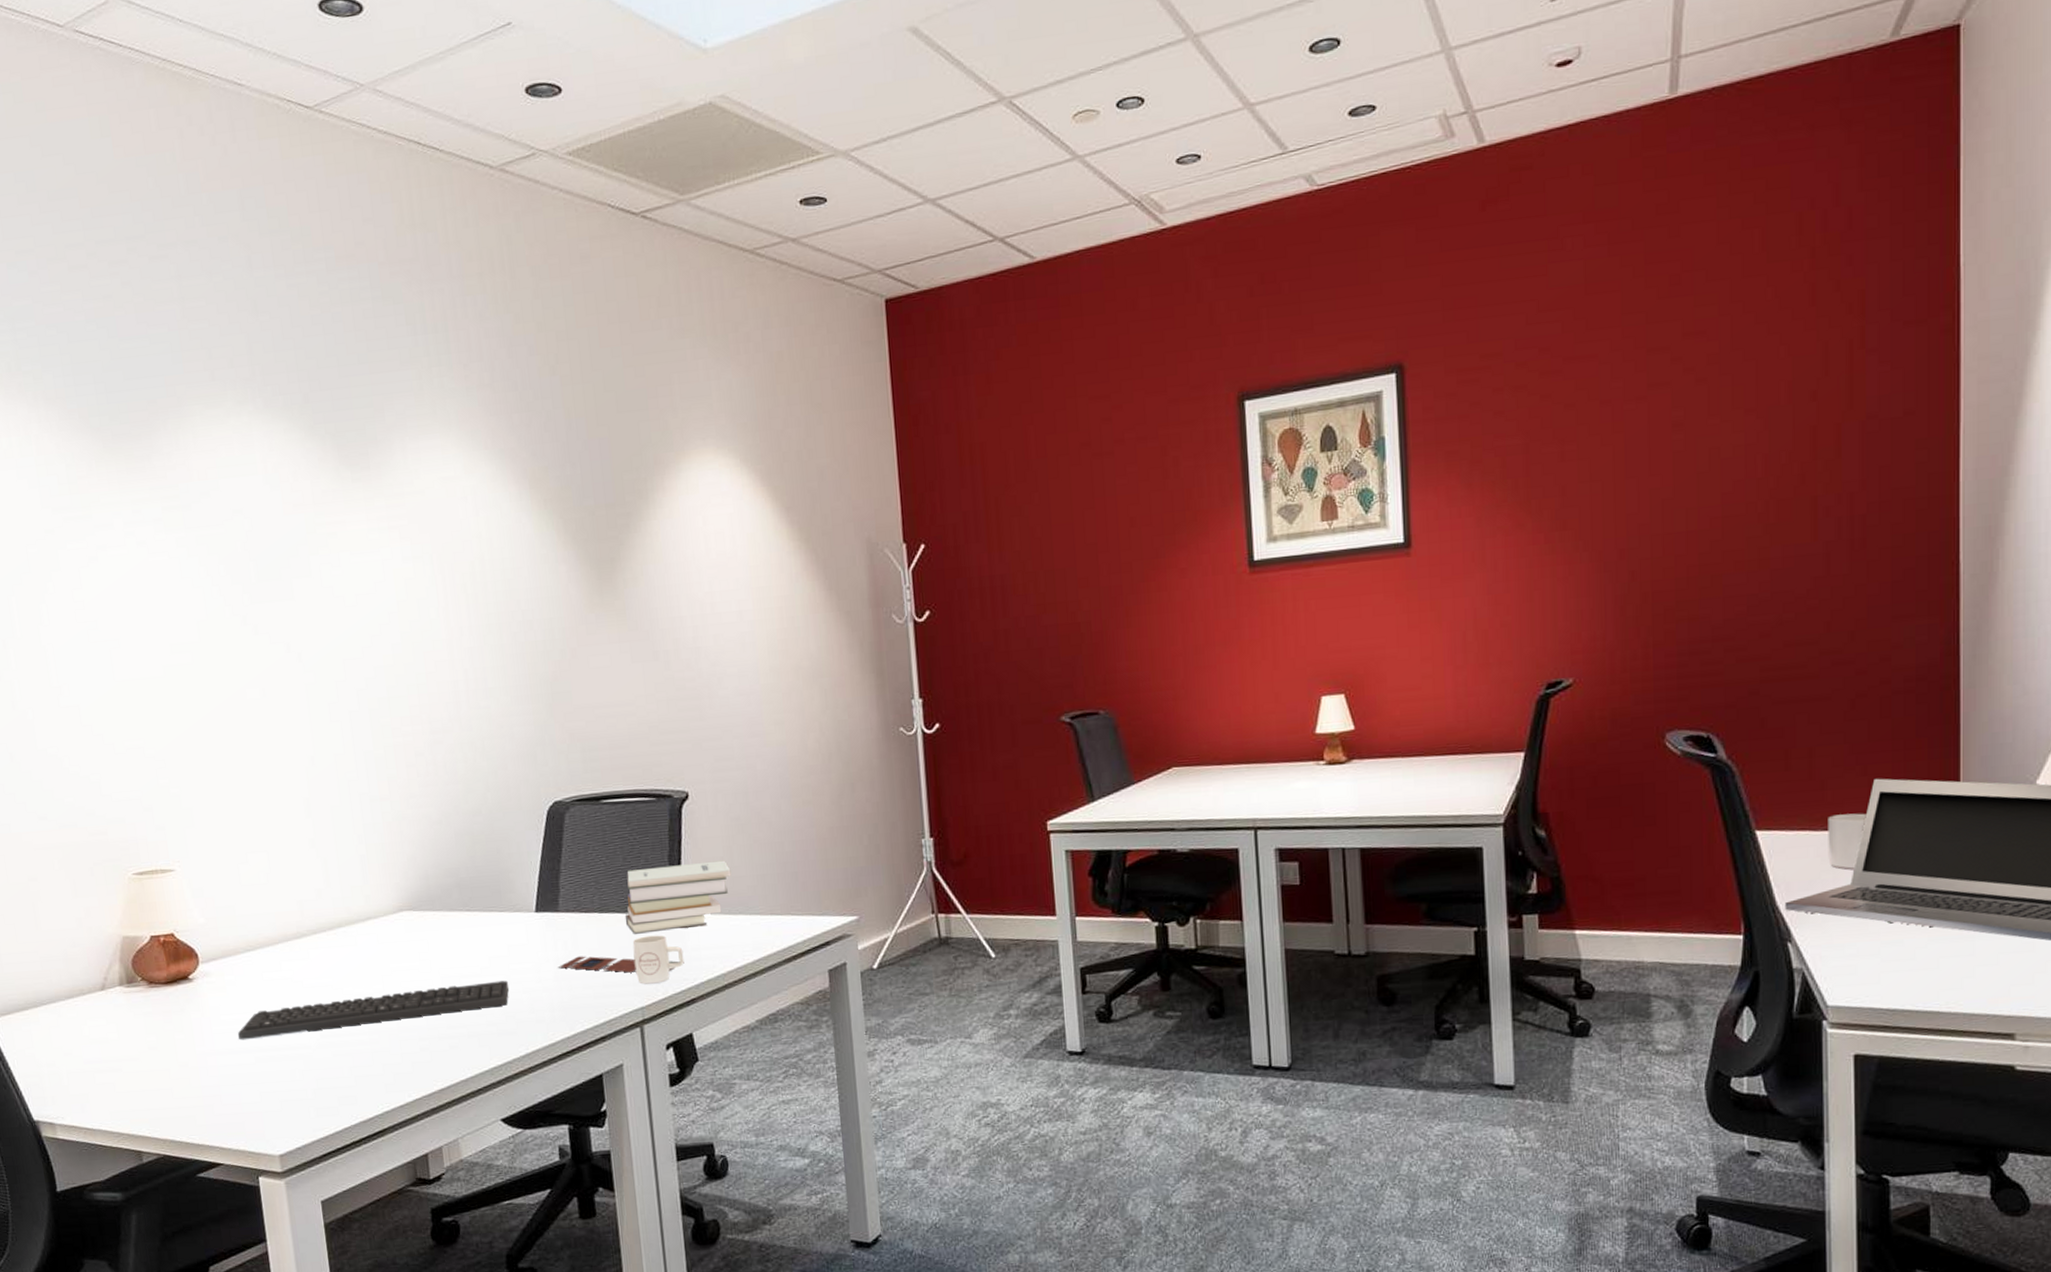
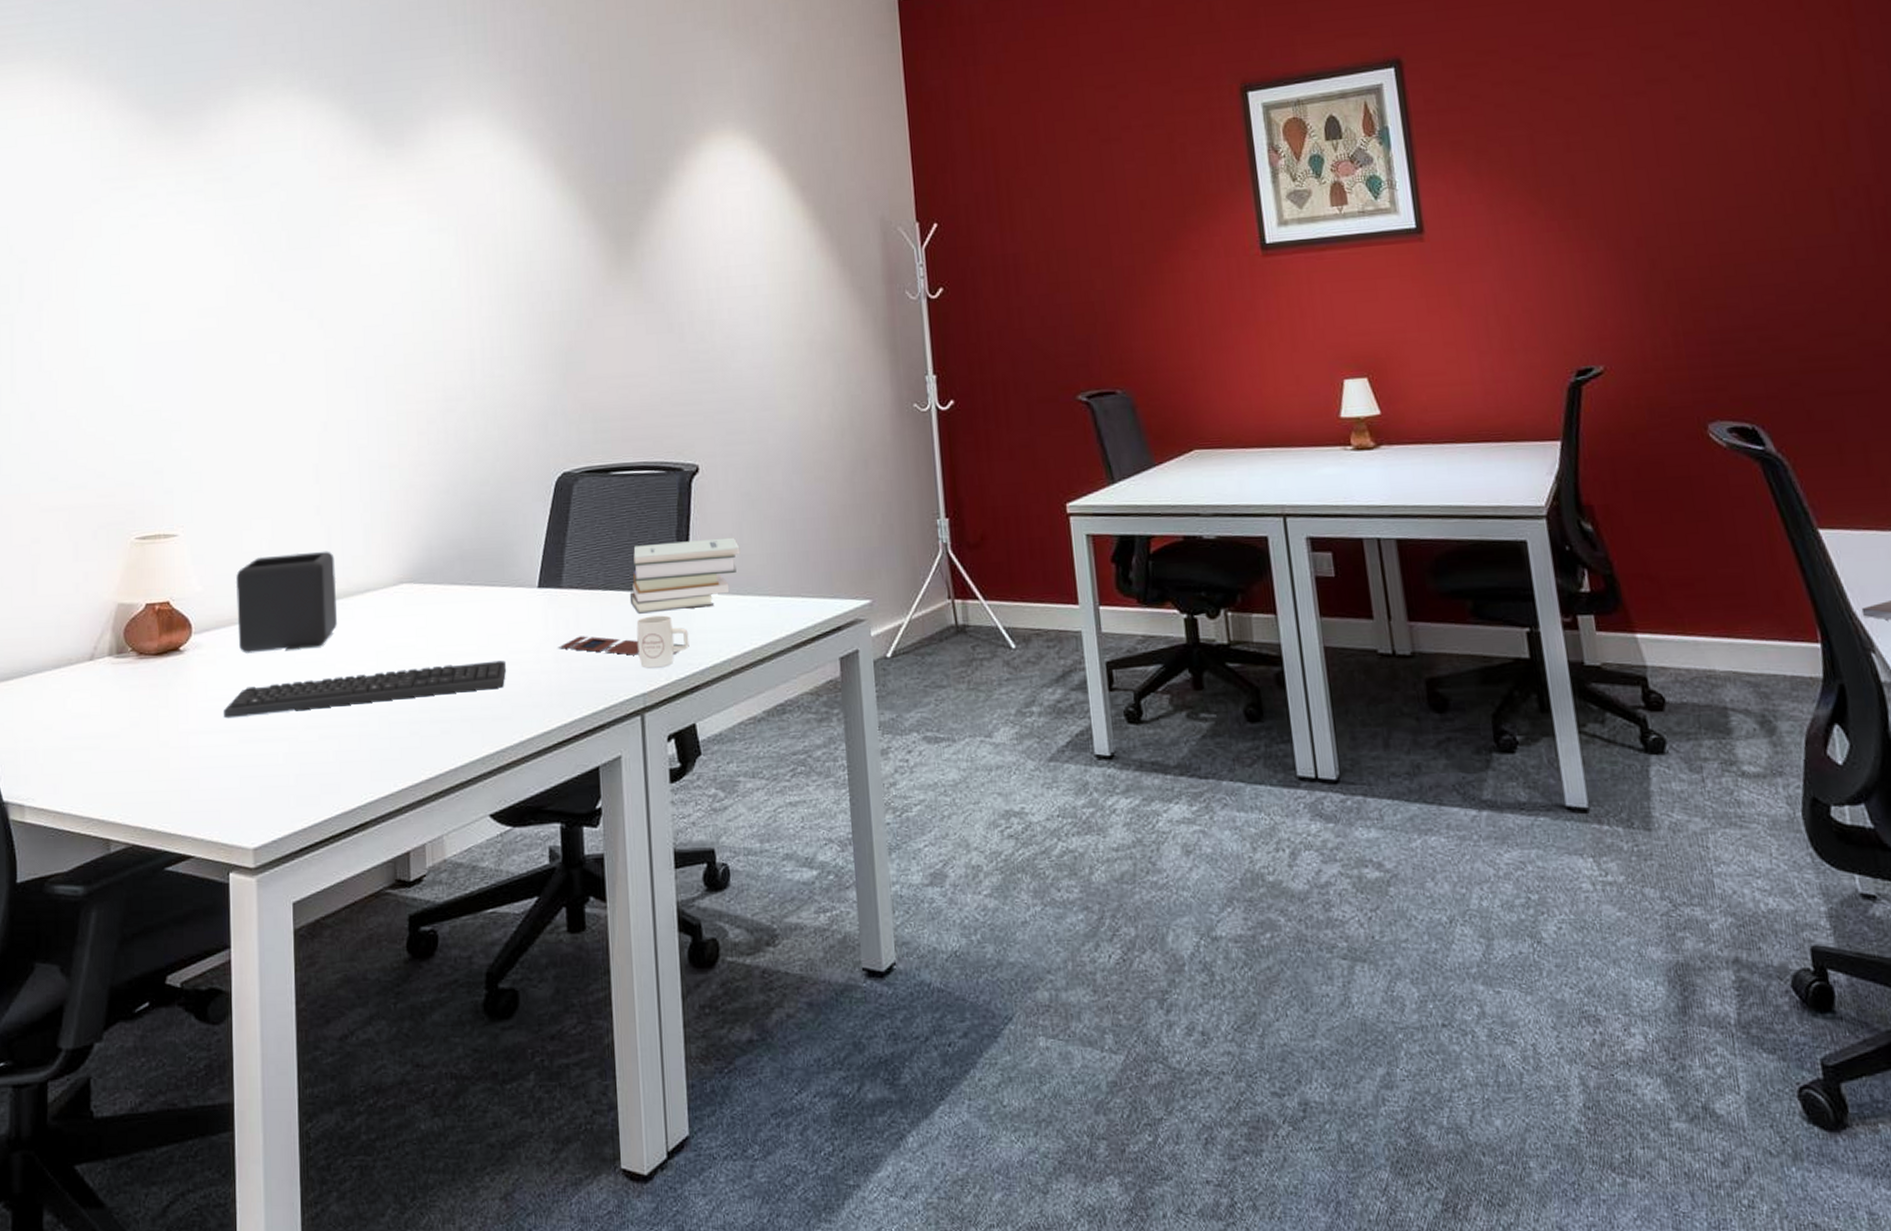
desk organizer: none [237,882,341,980] -> present [235,551,337,654]

